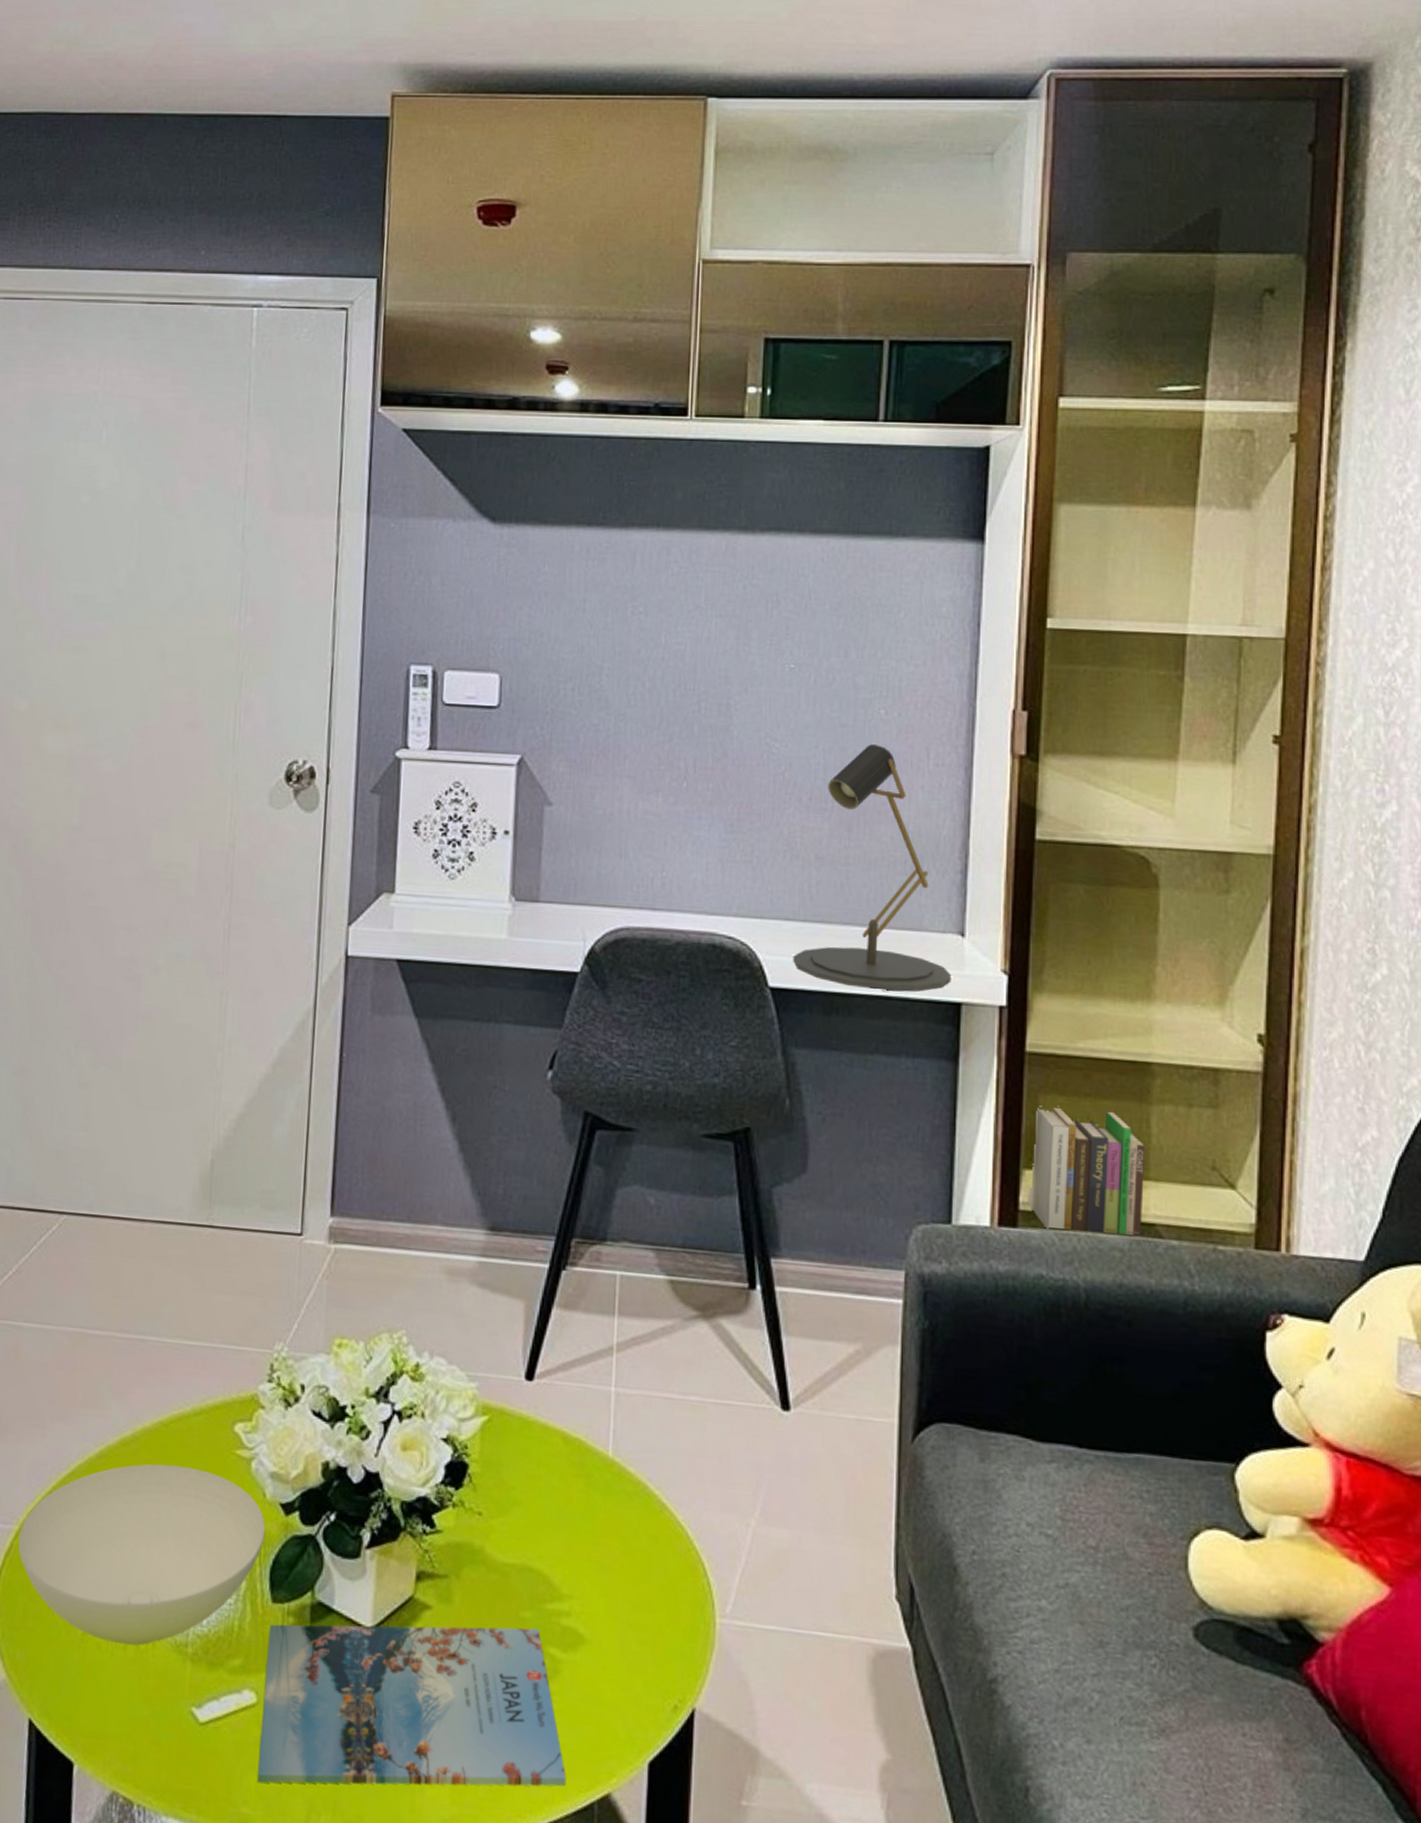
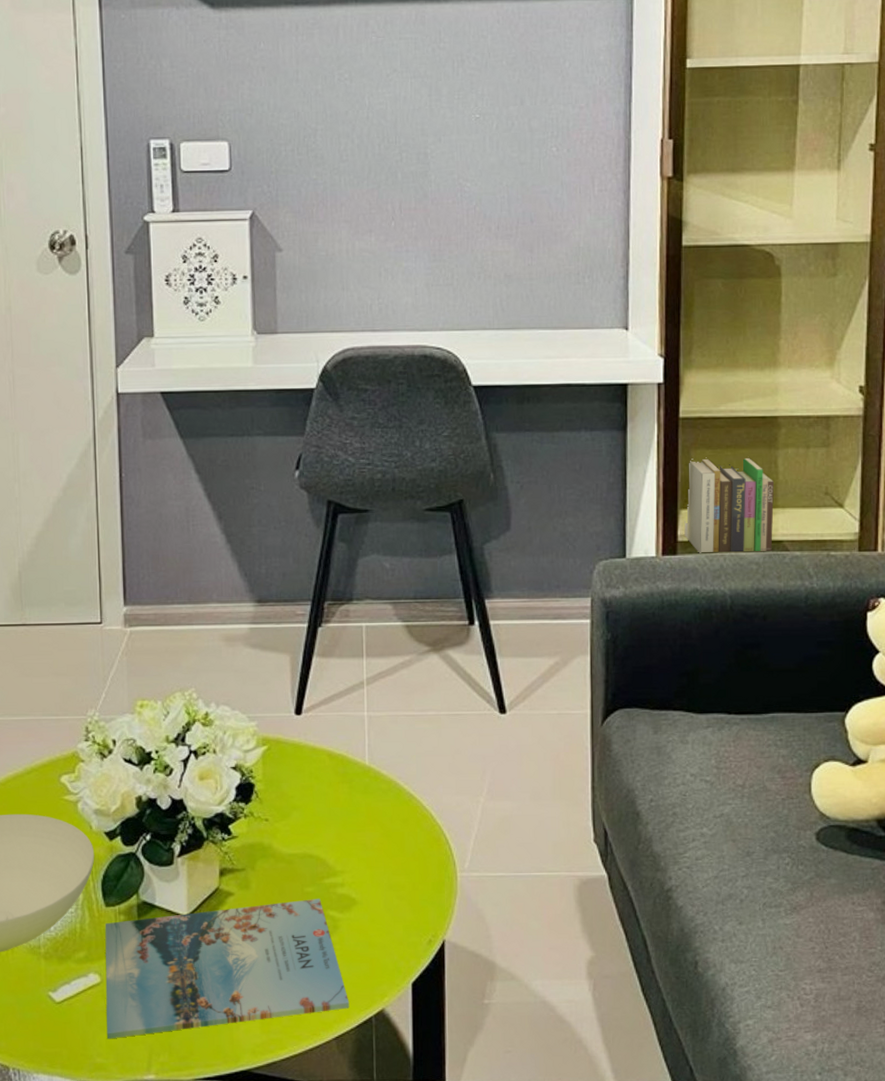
desk lamp: present [793,744,952,992] -> none [490,177,619,380]

